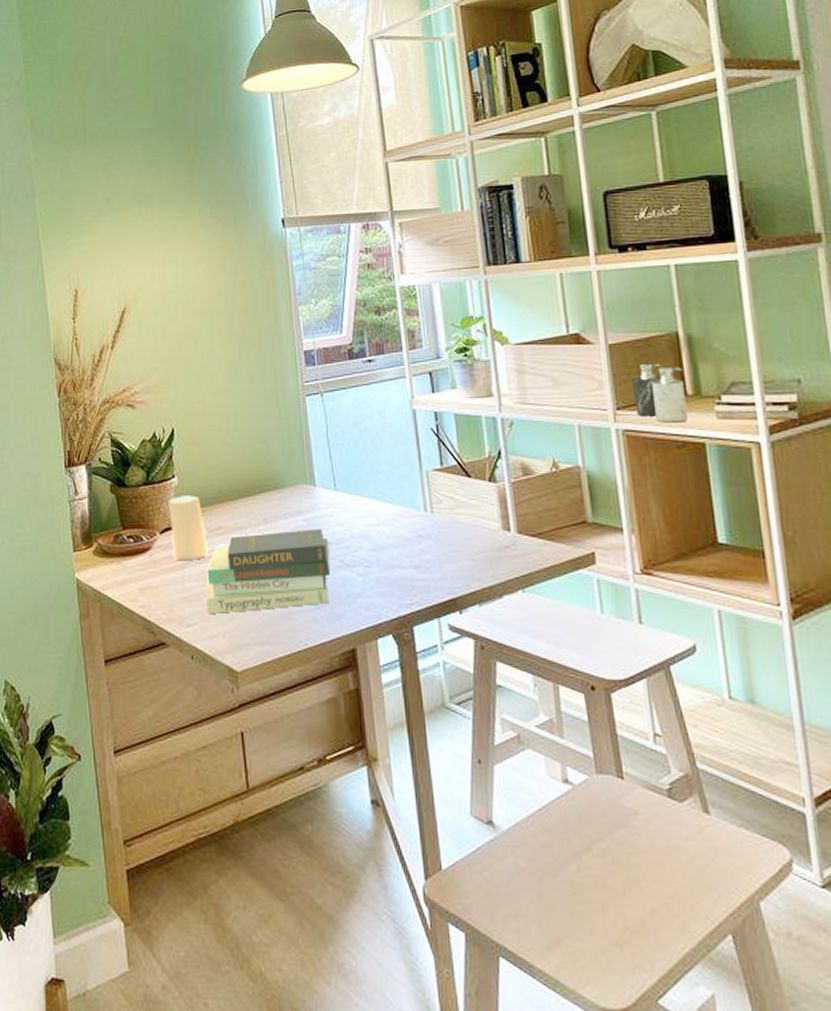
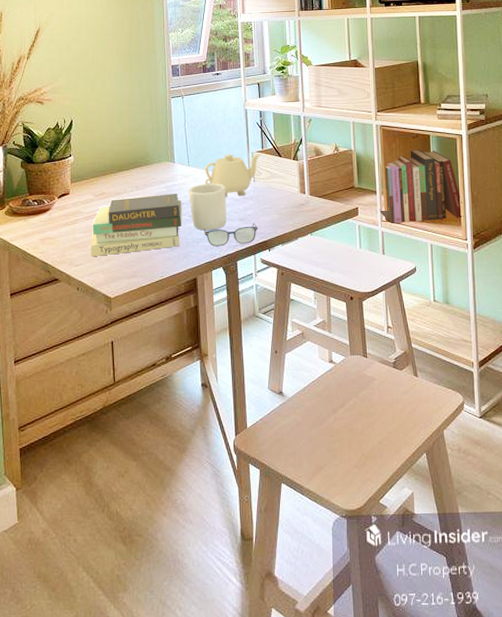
candle: present [169,495,208,560] -> none [66,170,93,217]
mug: none [338,515,395,582] -> present [189,183,226,231]
teapot: none [358,473,441,534] -> present [204,154,262,197]
glasses: none [361,573,442,605] -> present [203,223,258,247]
books: none [629,464,772,577] -> present [379,148,464,223]
candle: present [632,363,688,423] -> none [388,81,420,121]

